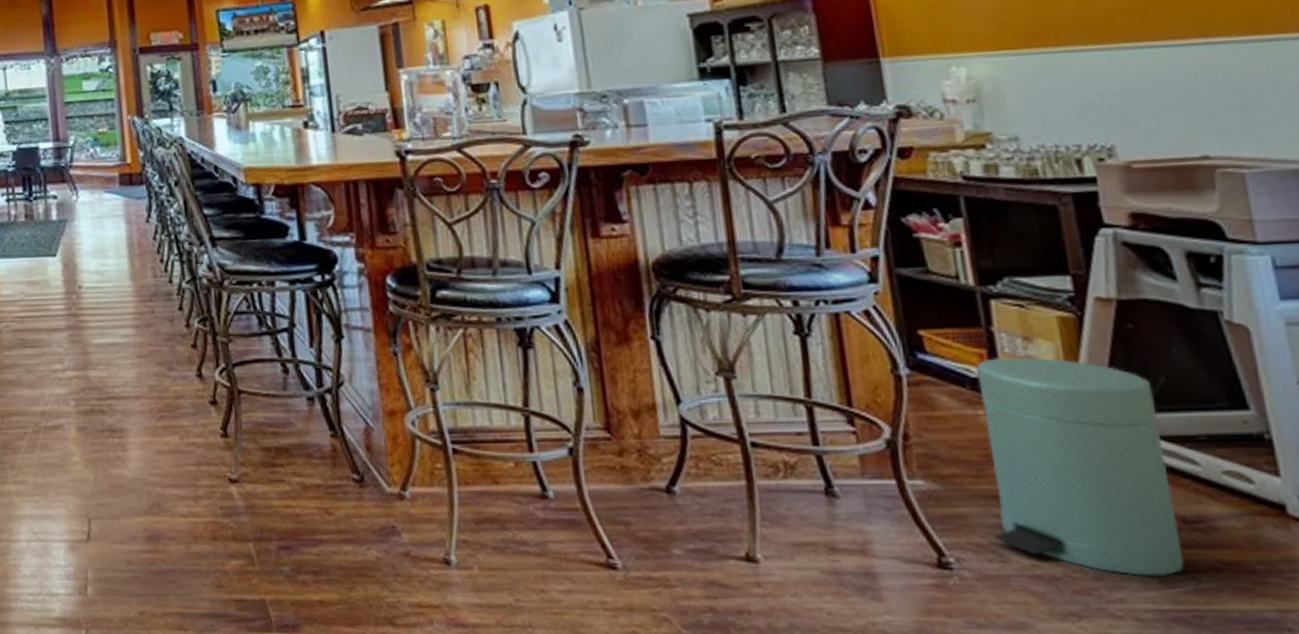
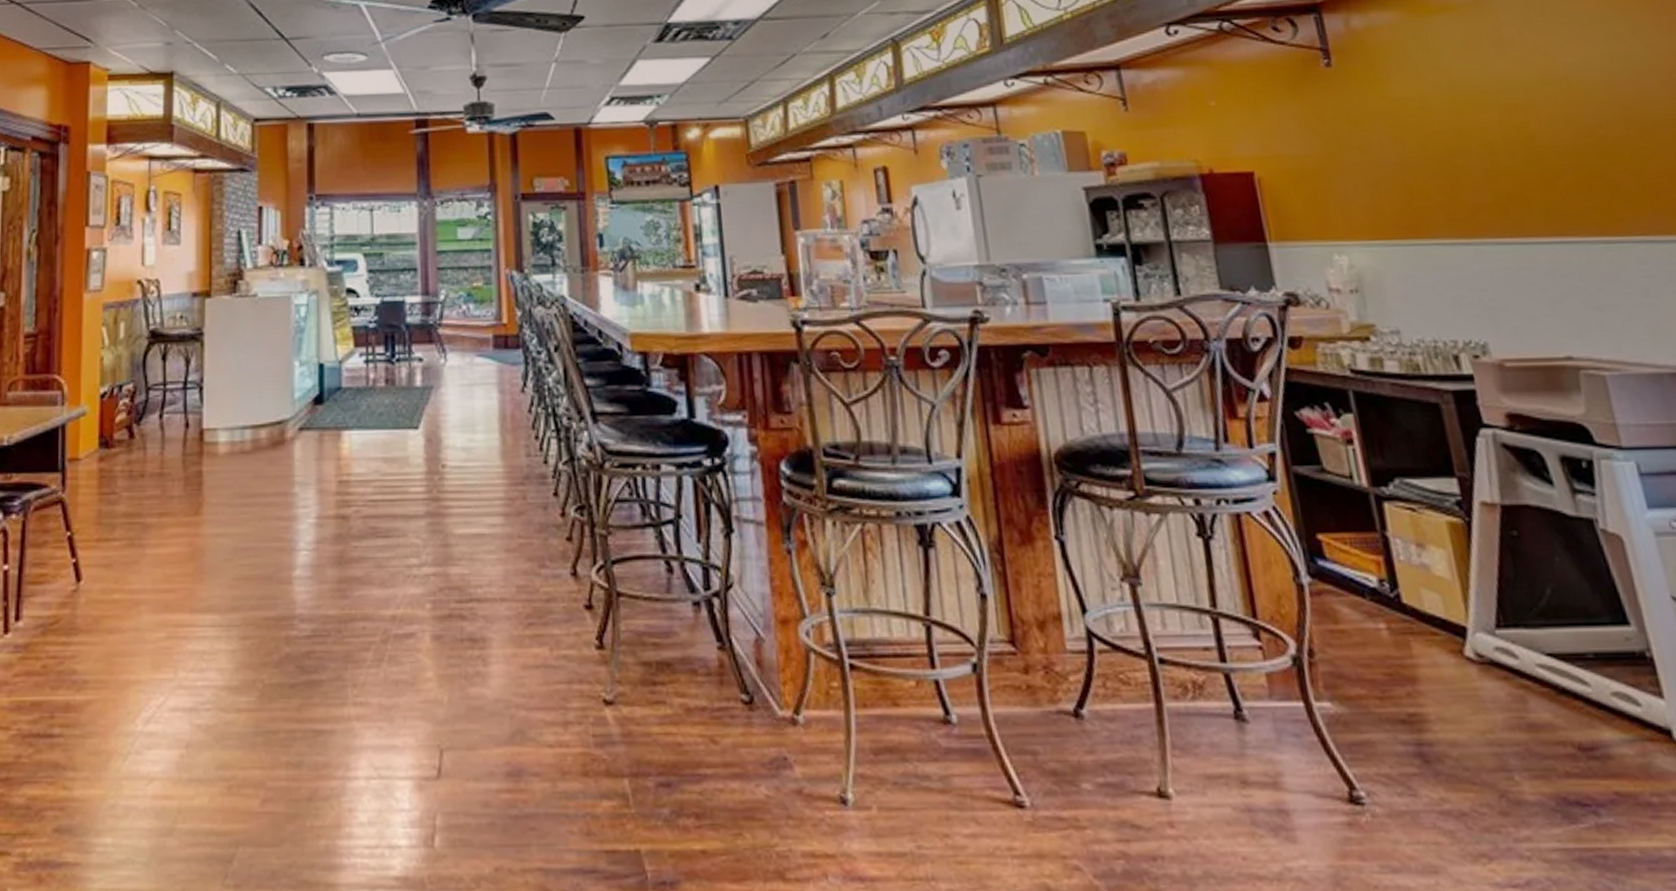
trash can: present [976,356,1184,576] -> none [1374,564,1584,810]

